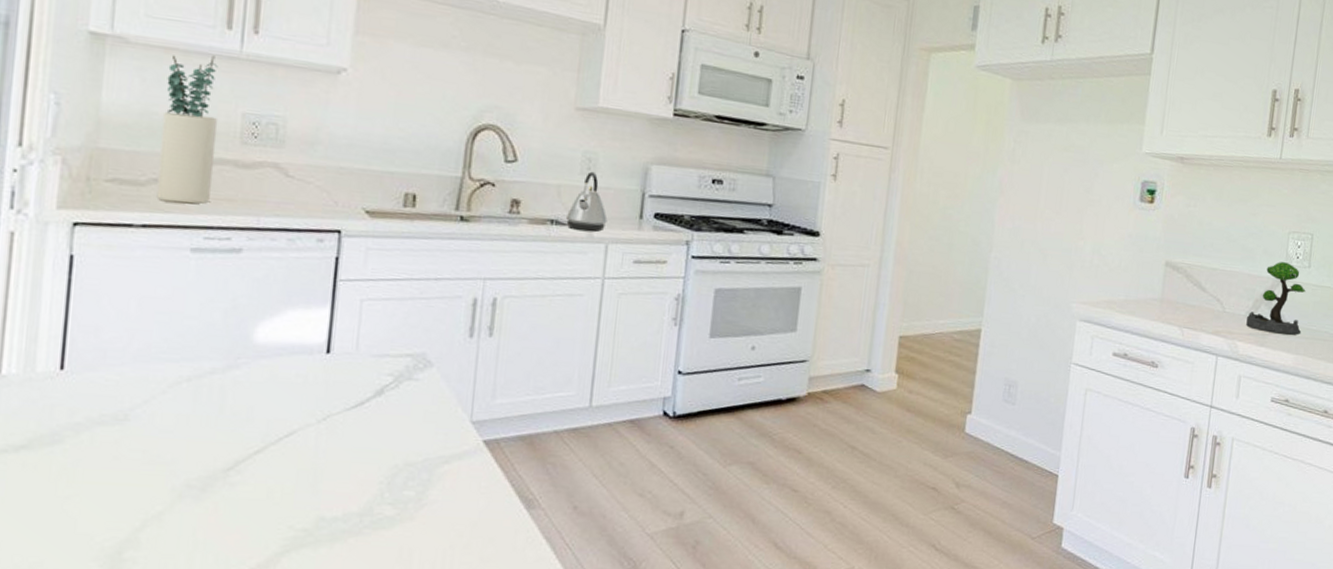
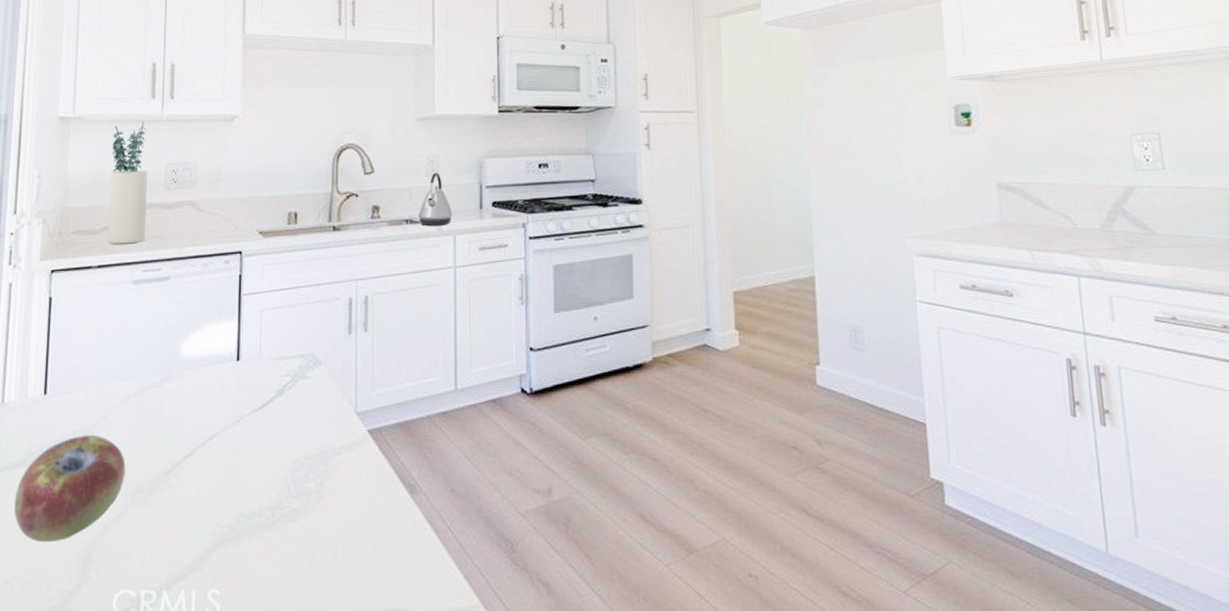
fruit: none [14,420,173,537] -> present [13,434,126,543]
plant: present [1246,262,1306,336] -> none [1103,167,1173,246]

